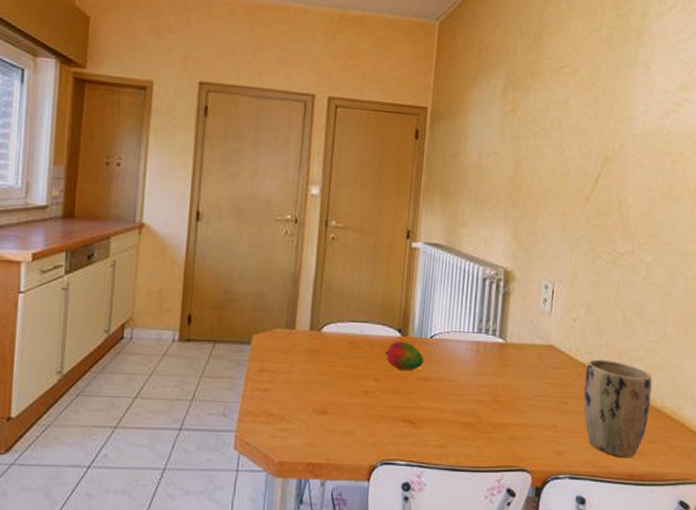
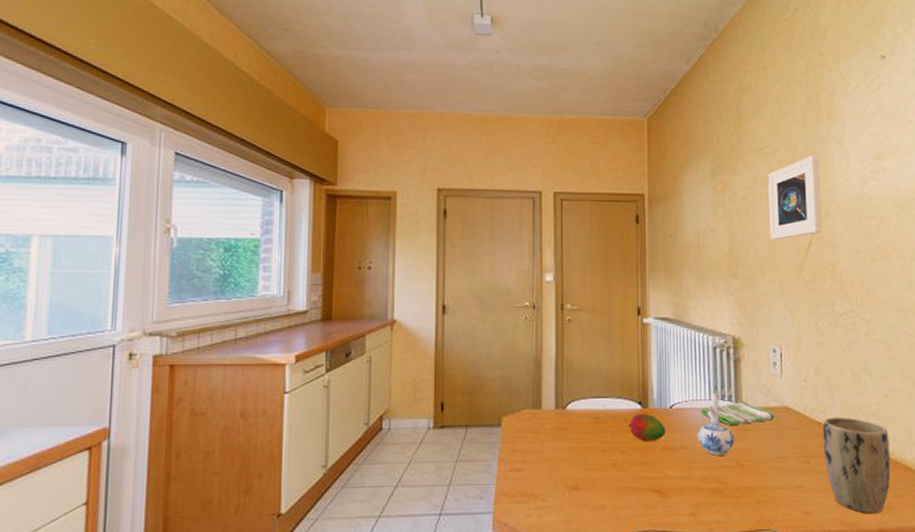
ceramic pitcher: none [456,326,495,390] -> present [698,393,735,456]
dish towel: none [462,336,539,361] -> present [700,401,775,426]
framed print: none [557,80,621,170] -> present [768,155,822,240]

